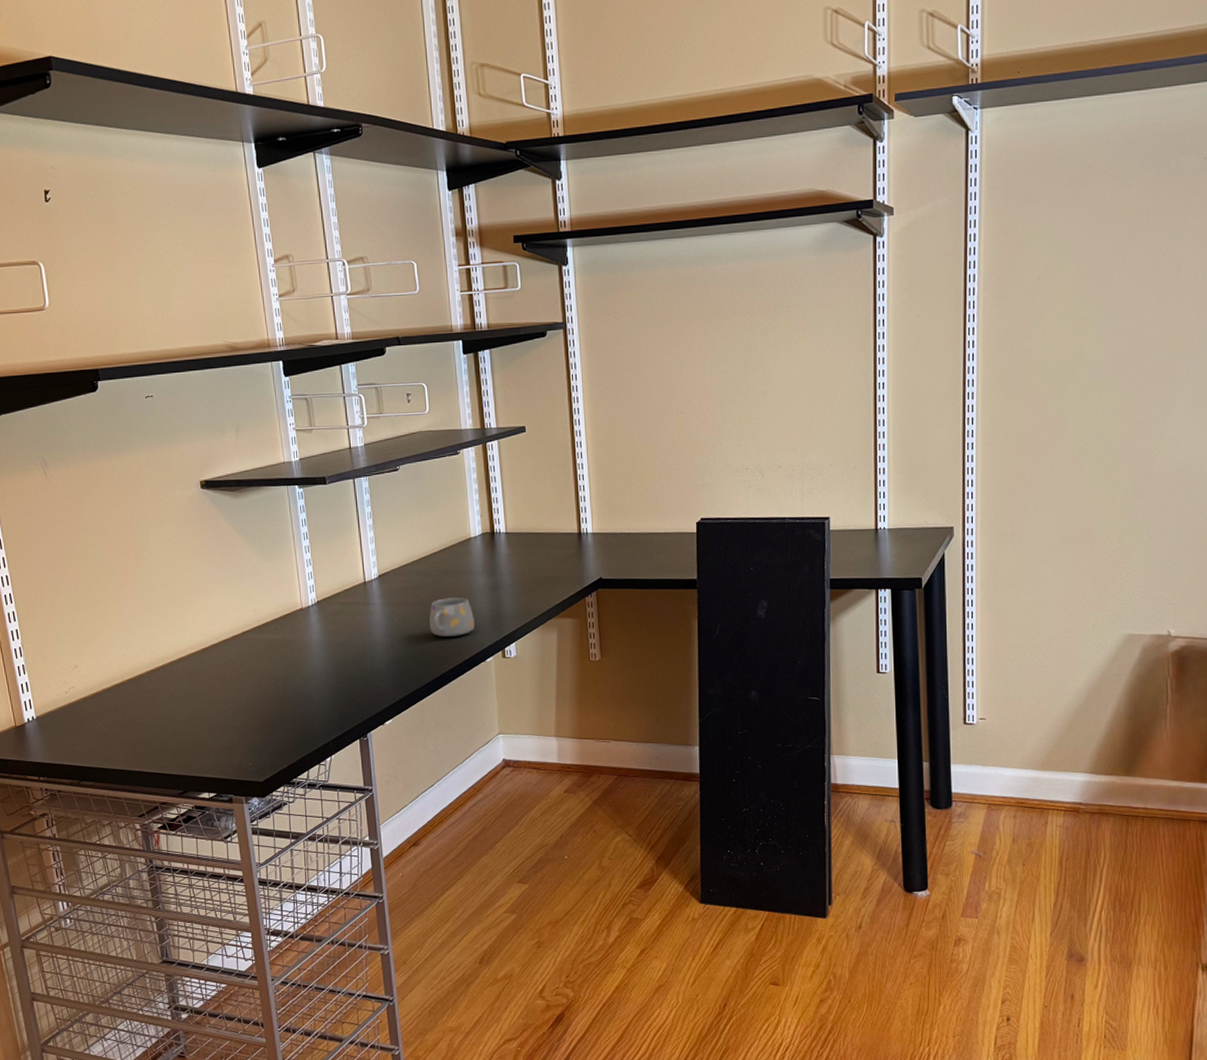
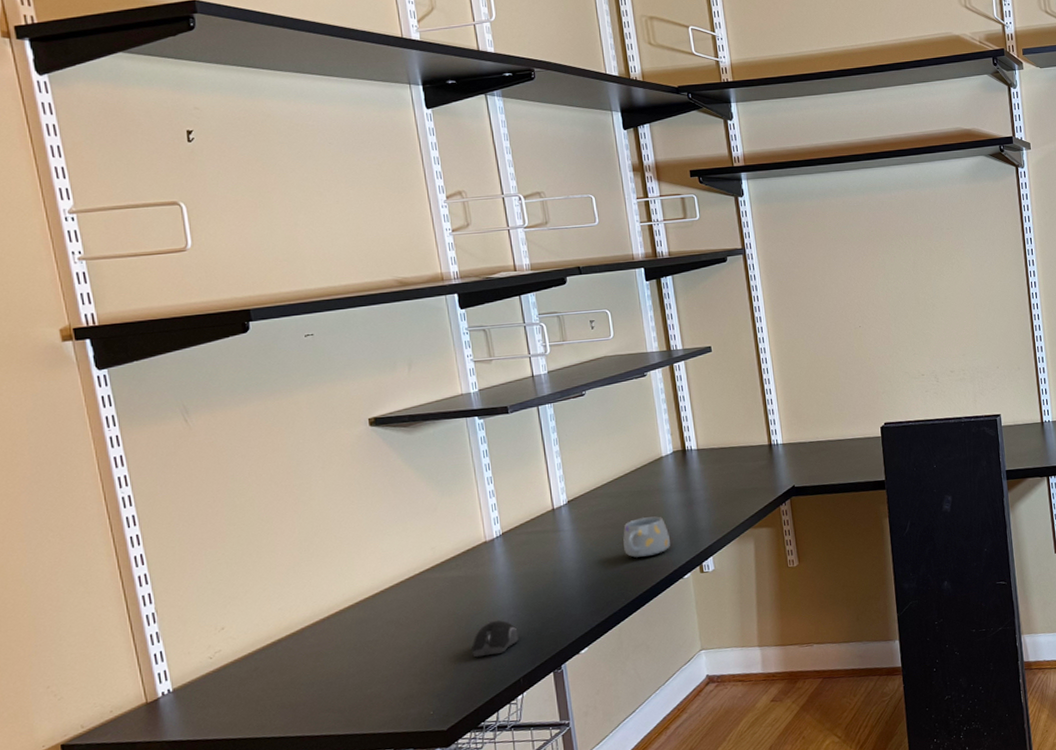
computer mouse: none [286,685,329,718] -> present [471,620,519,658]

